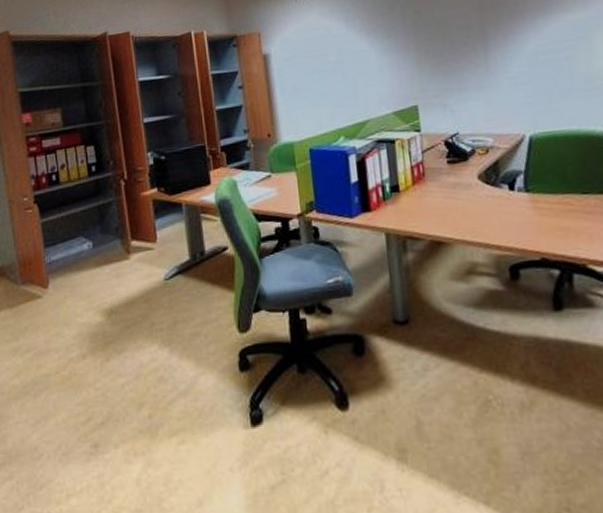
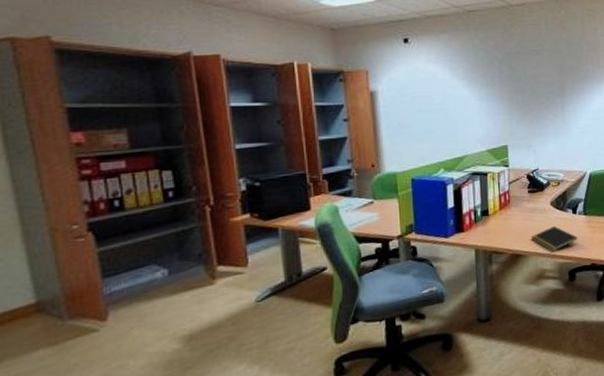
notepad: none [454,206,520,240] -> present [530,226,578,252]

